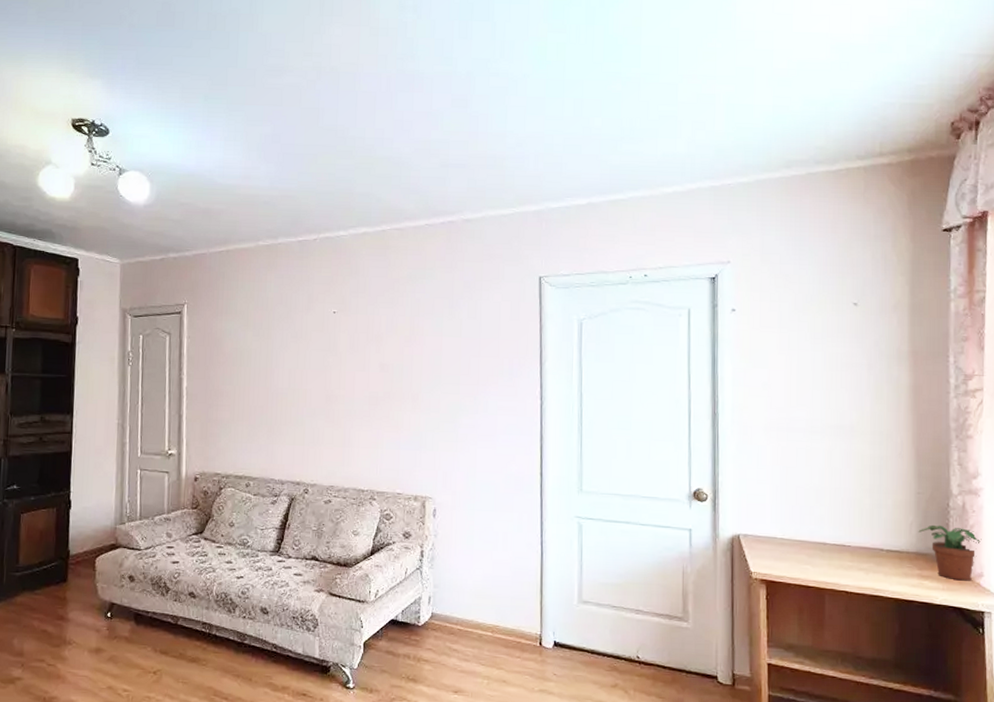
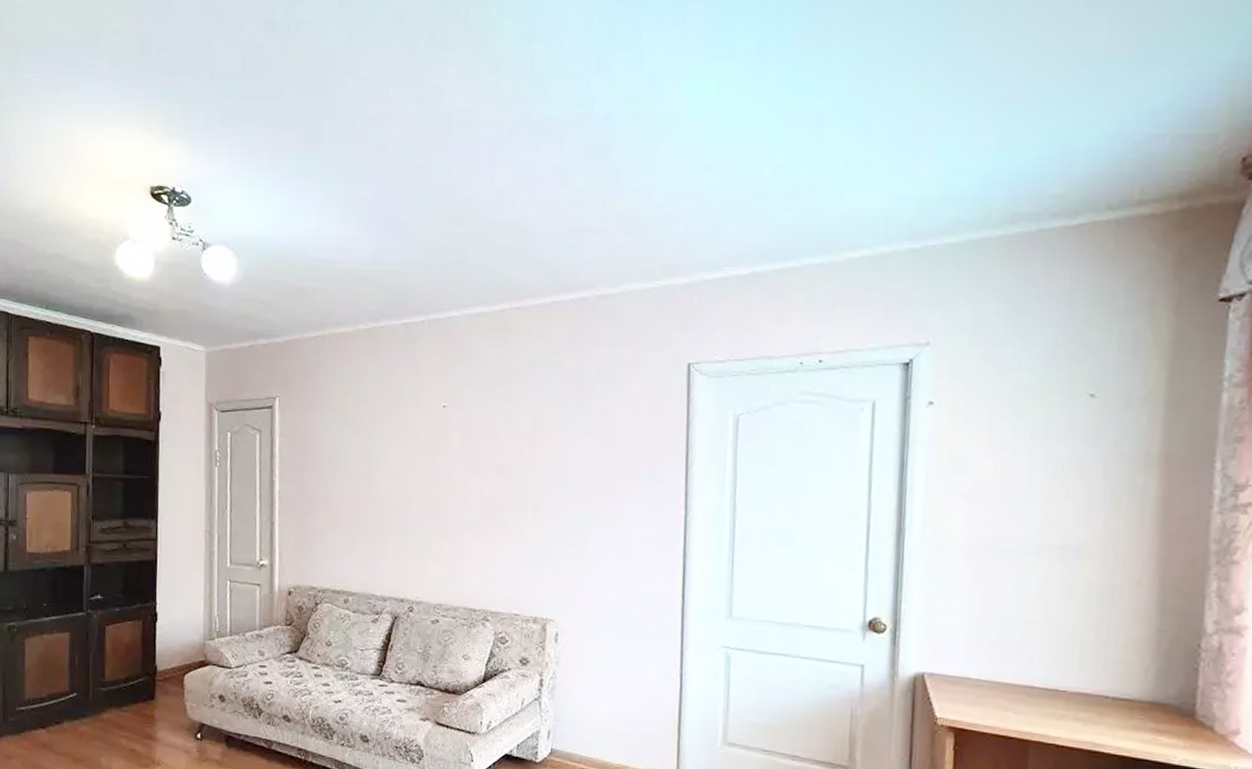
potted plant: present [918,524,982,581] -> none [1156,669,1241,739]

